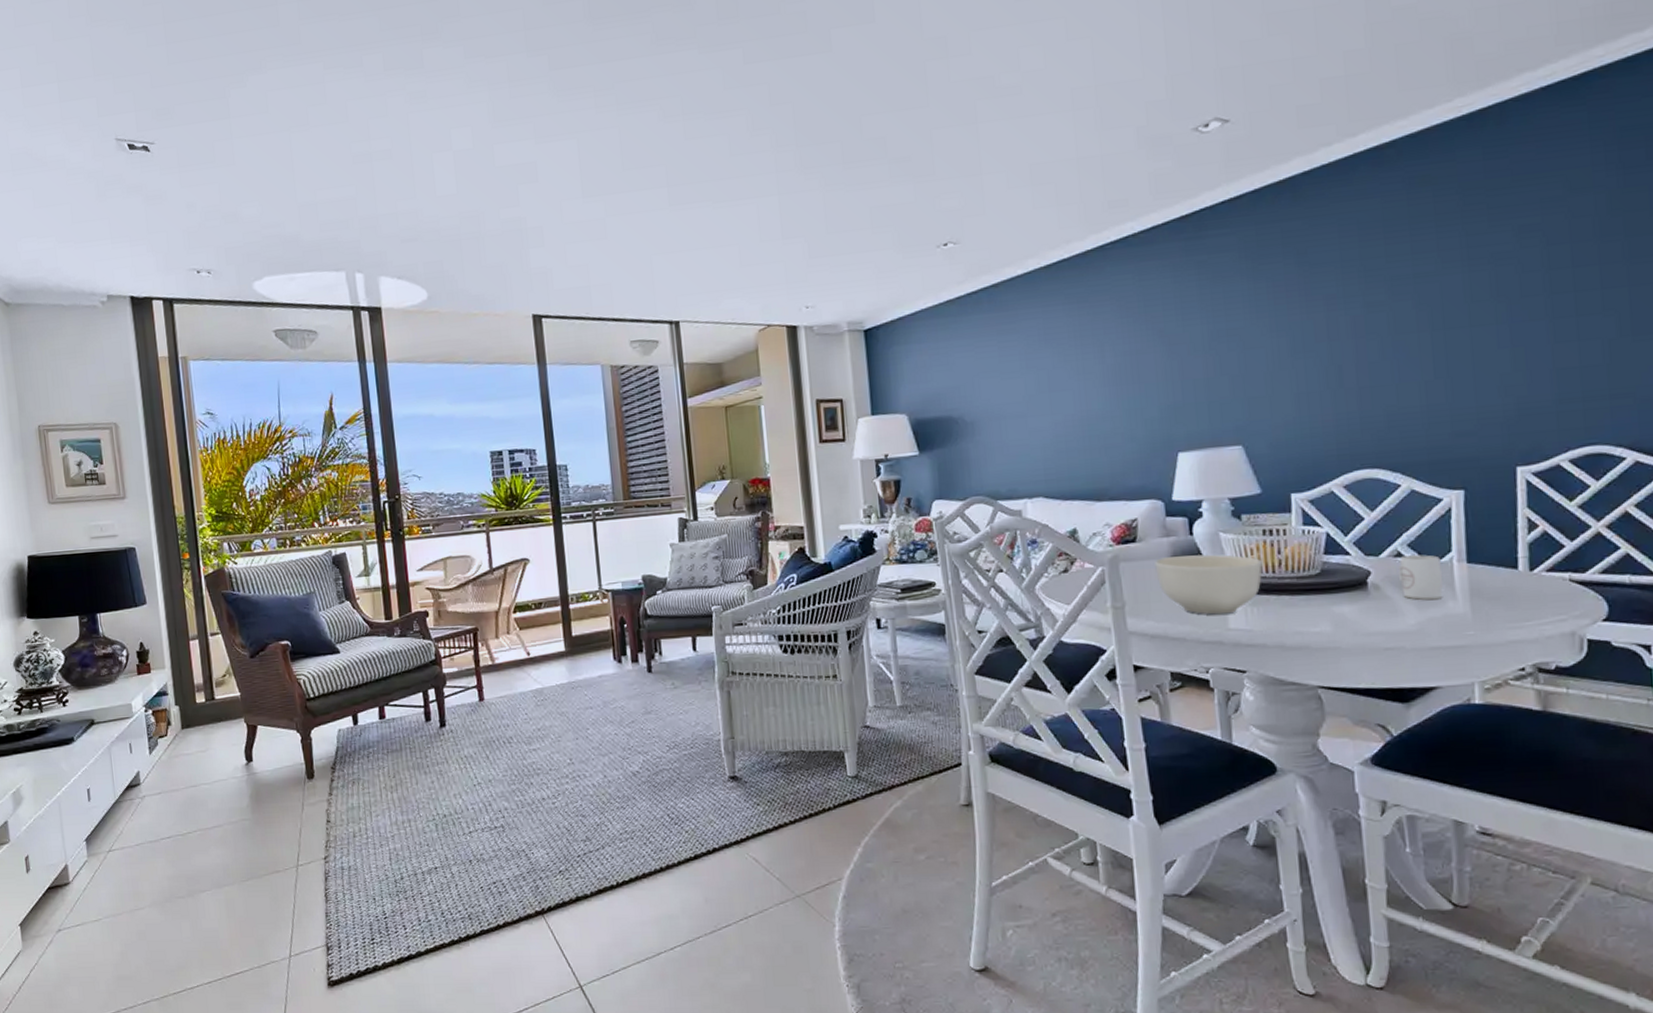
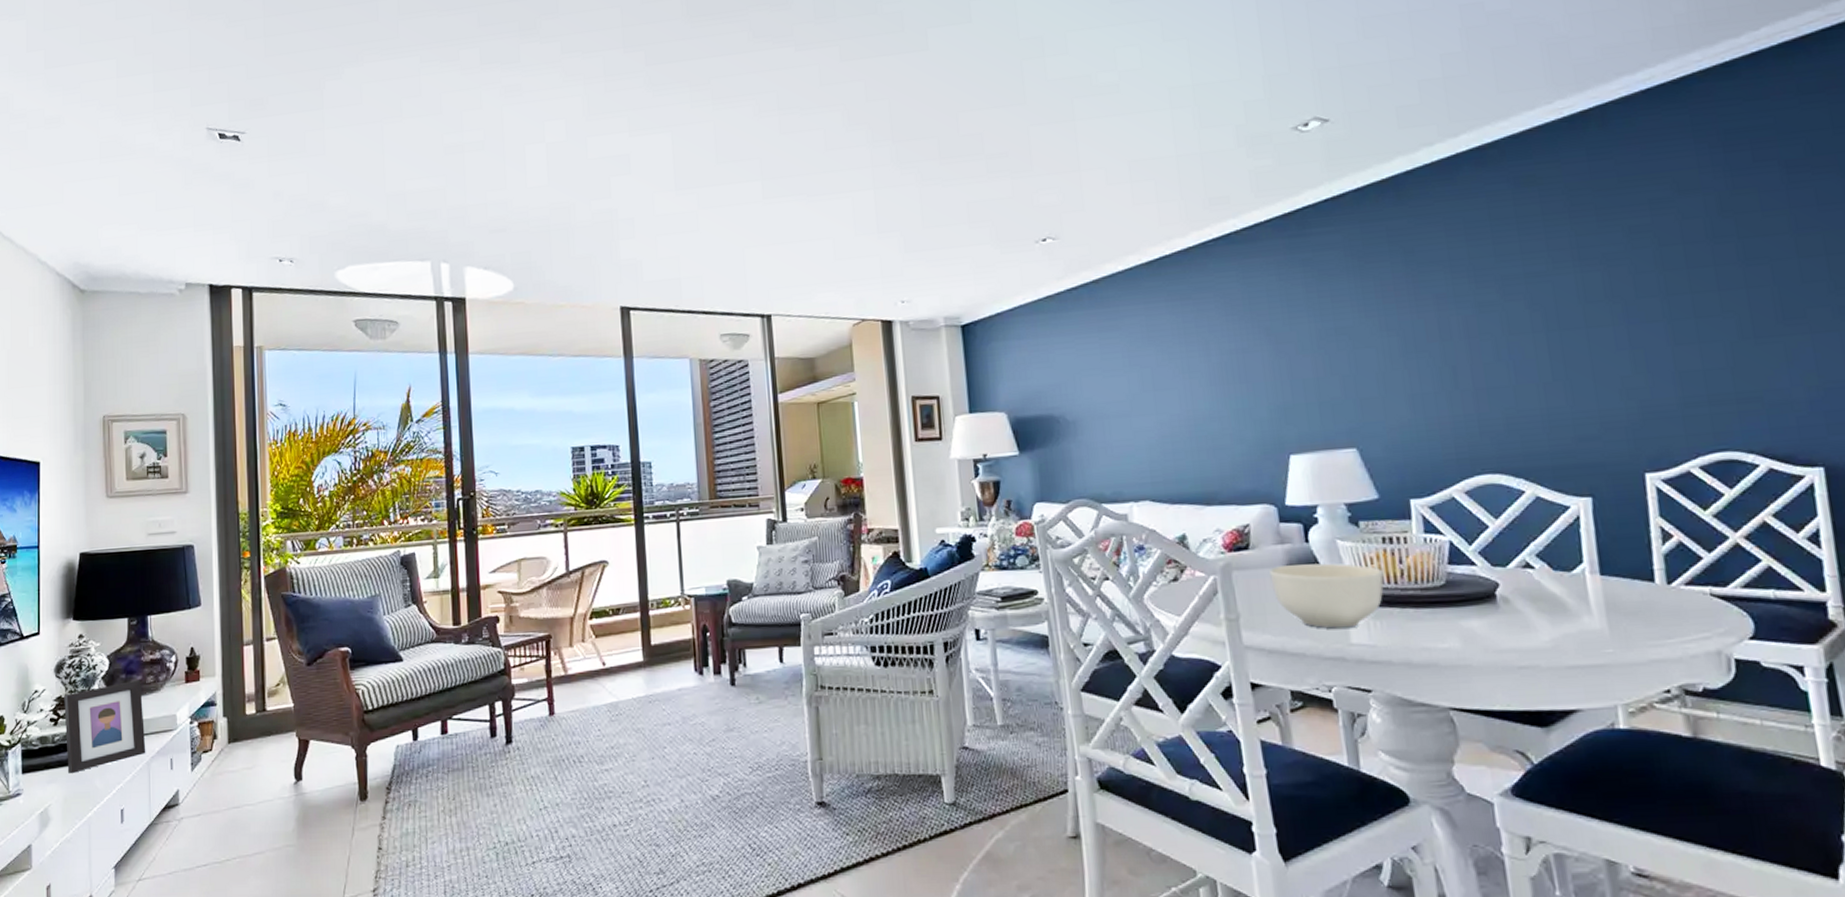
picture frame: none [25,672,106,757] -> present [64,679,146,773]
mug: present [1397,554,1444,601] -> none [1527,565,1577,615]

